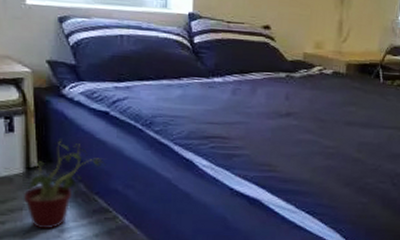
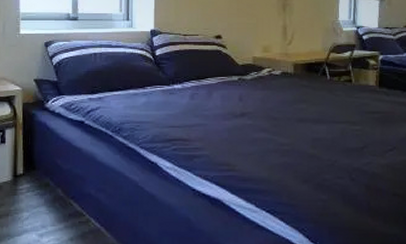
potted plant: present [23,139,106,230] -> none [9,148,81,234]

